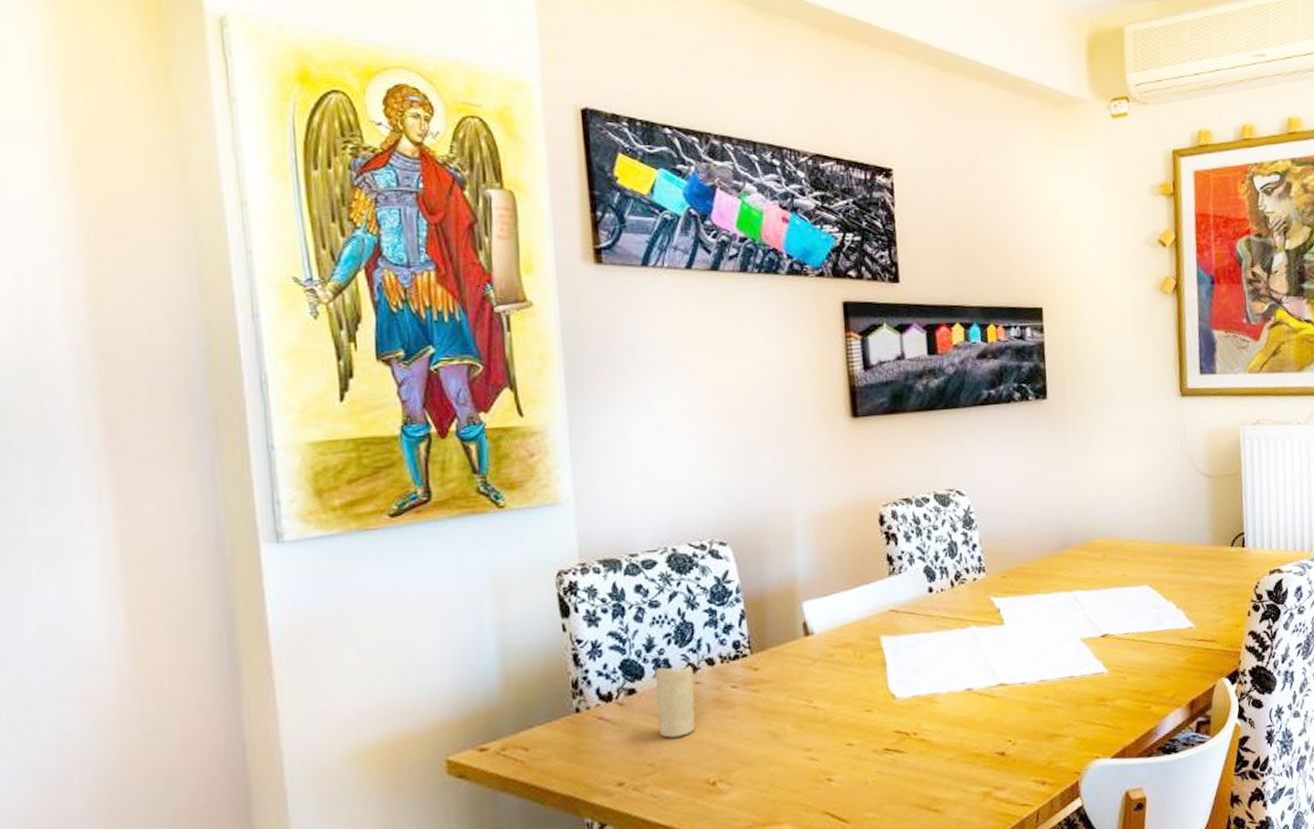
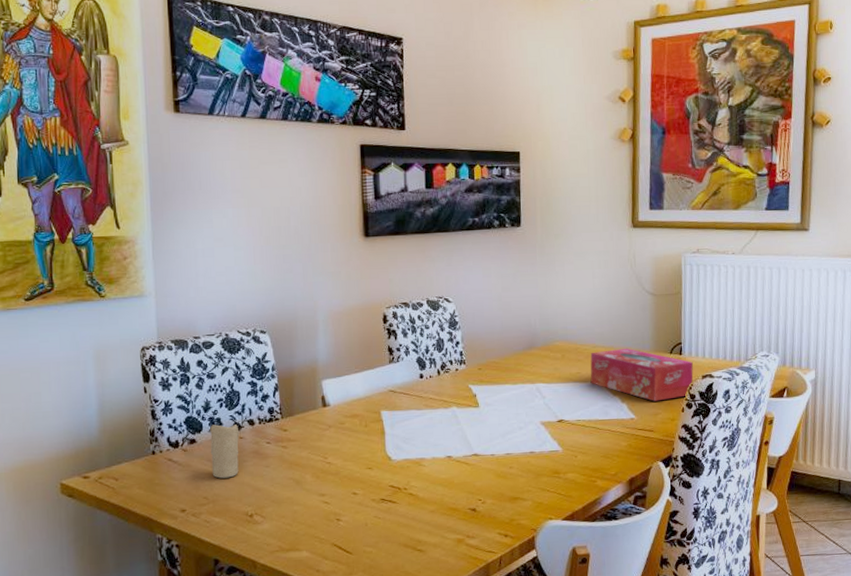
tissue box: none [1137,542,1259,605] -> present [590,348,693,402]

